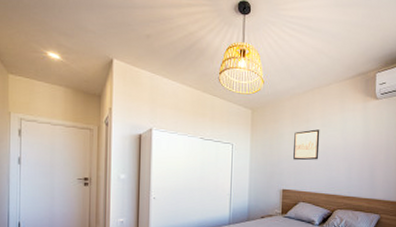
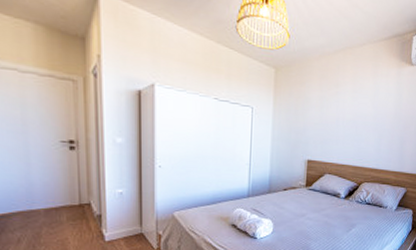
wall art: present [293,129,320,161] -> none [320,95,351,129]

